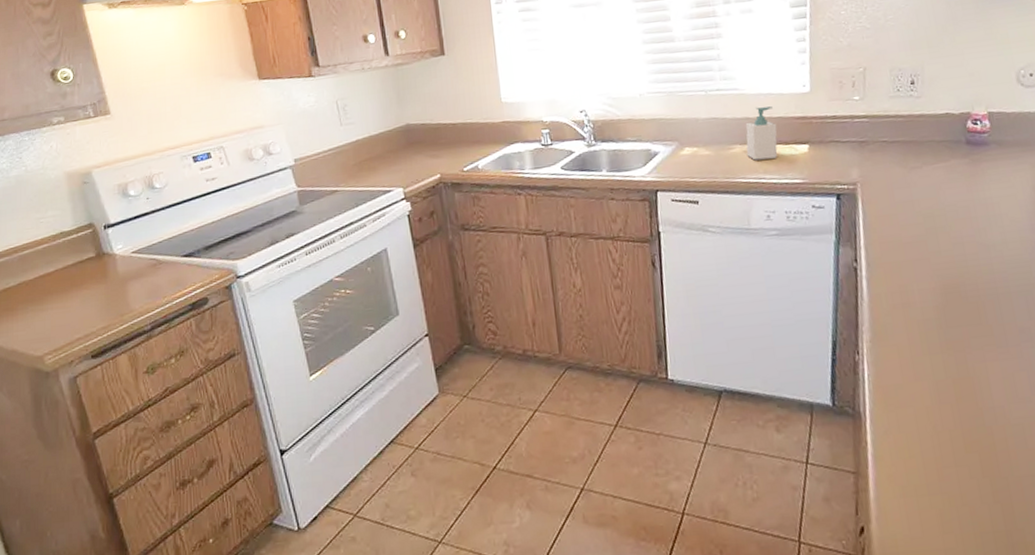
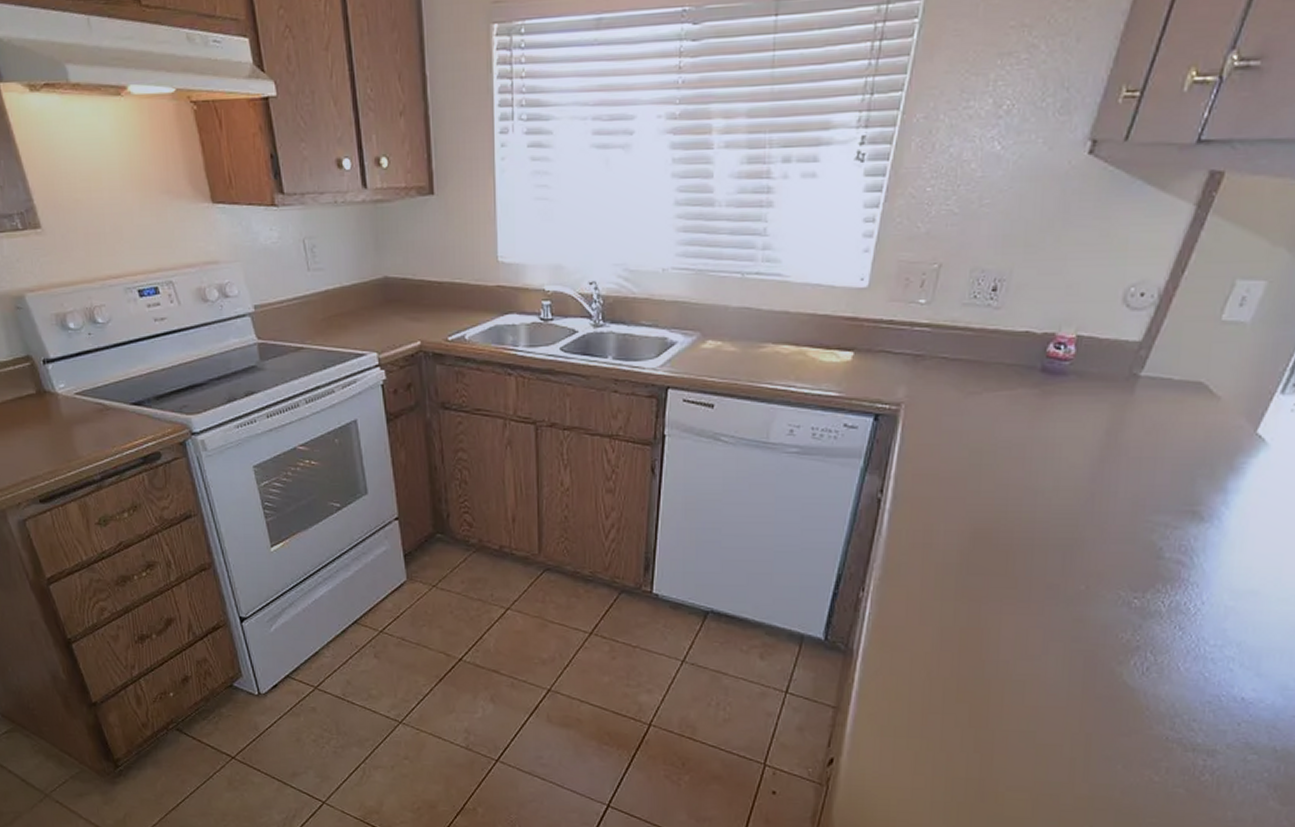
soap bottle: present [745,106,778,160] -> none [778,299,820,364]

